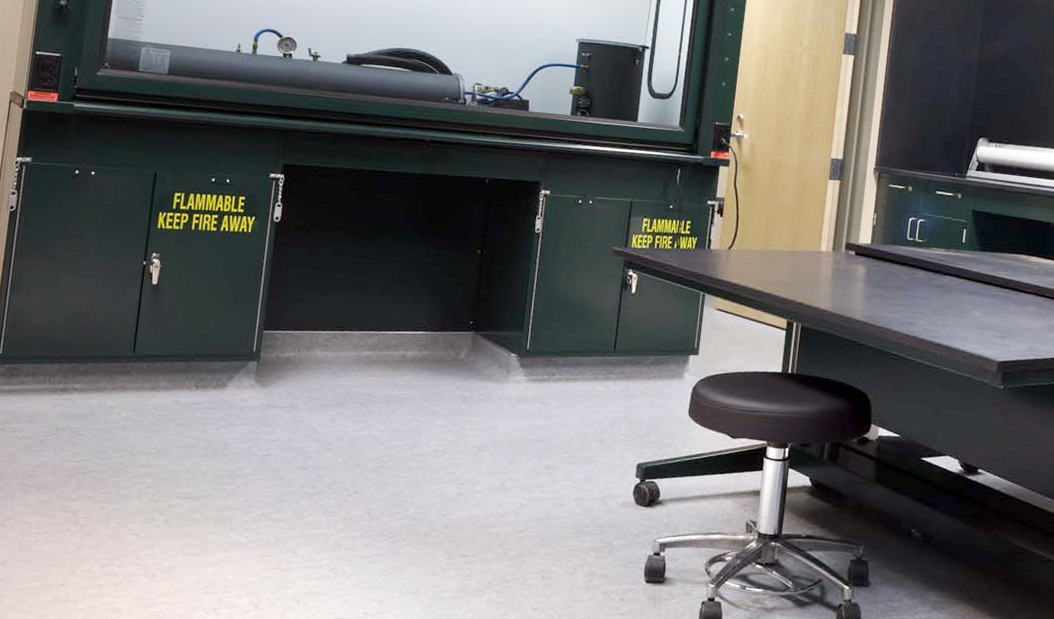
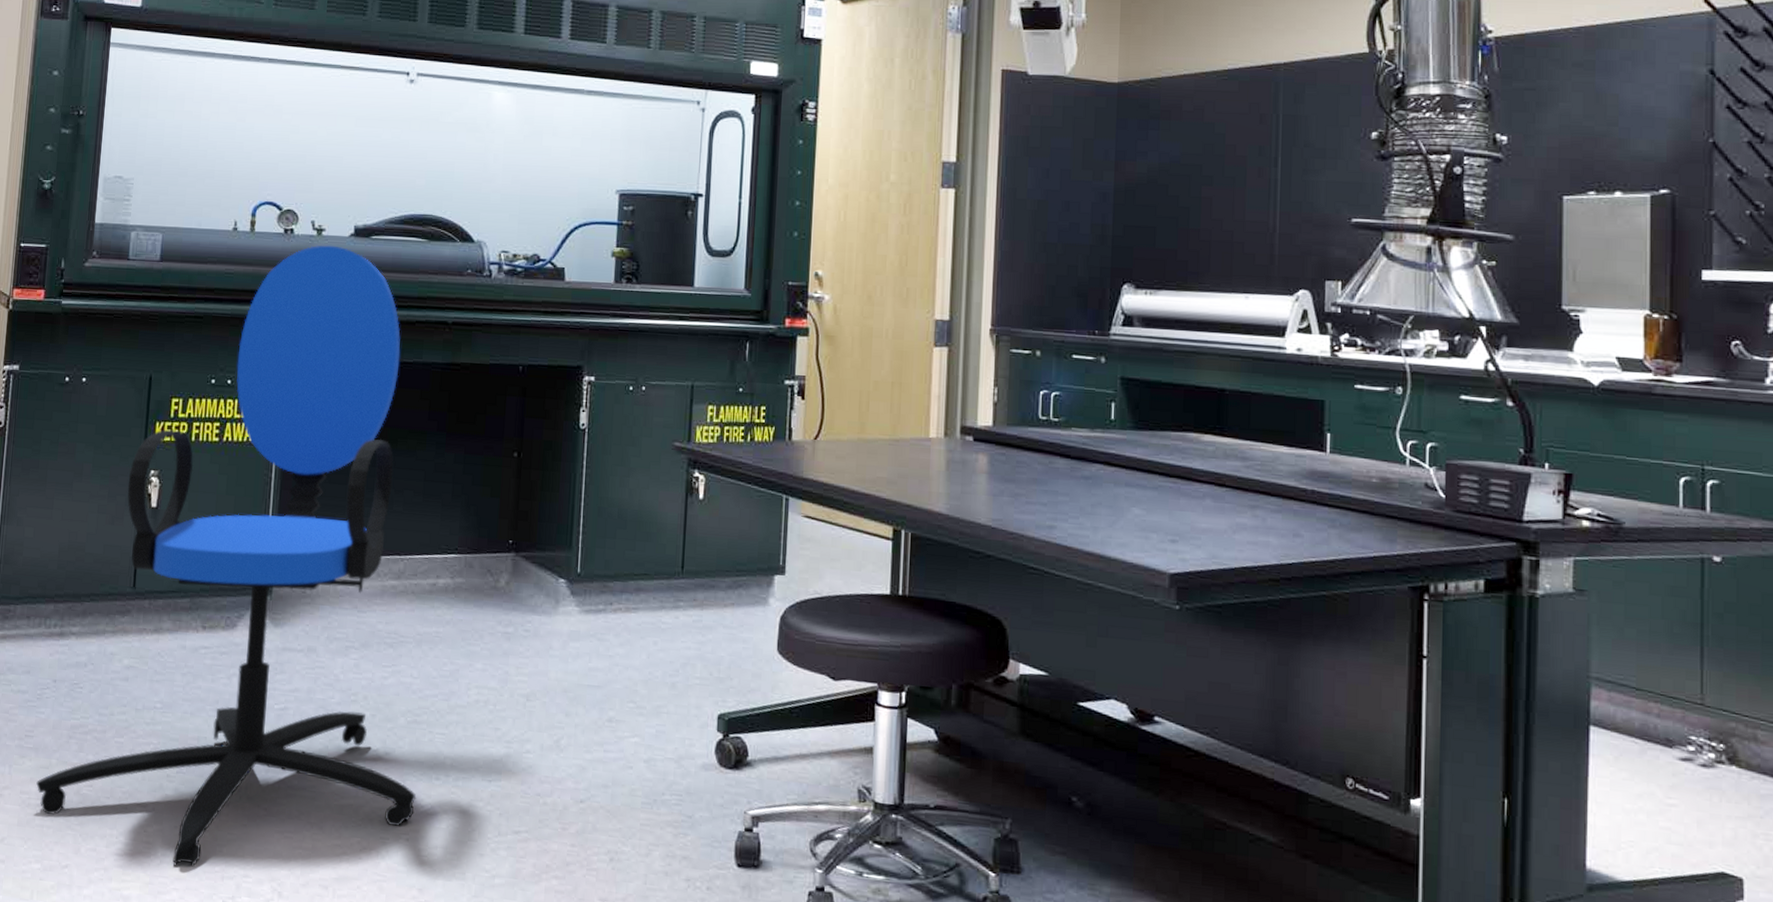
office chair: none [37,69,384,585] -> present [36,245,417,867]

